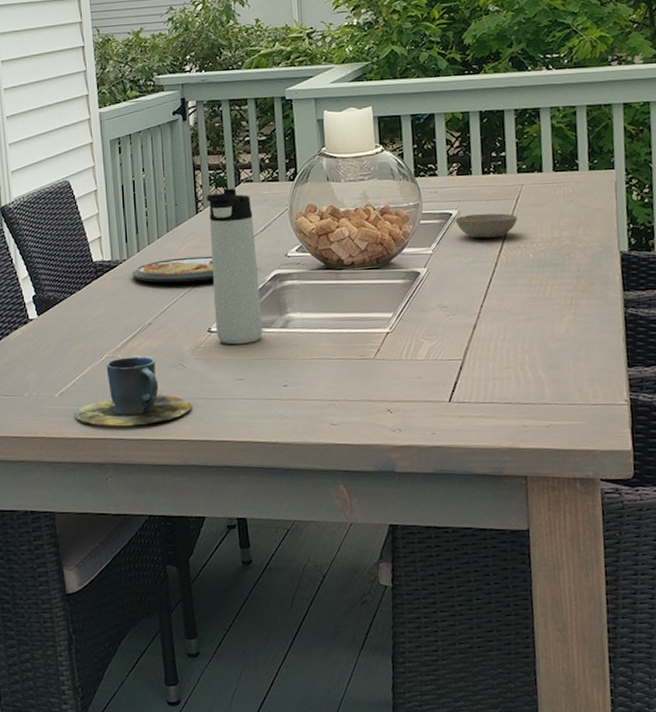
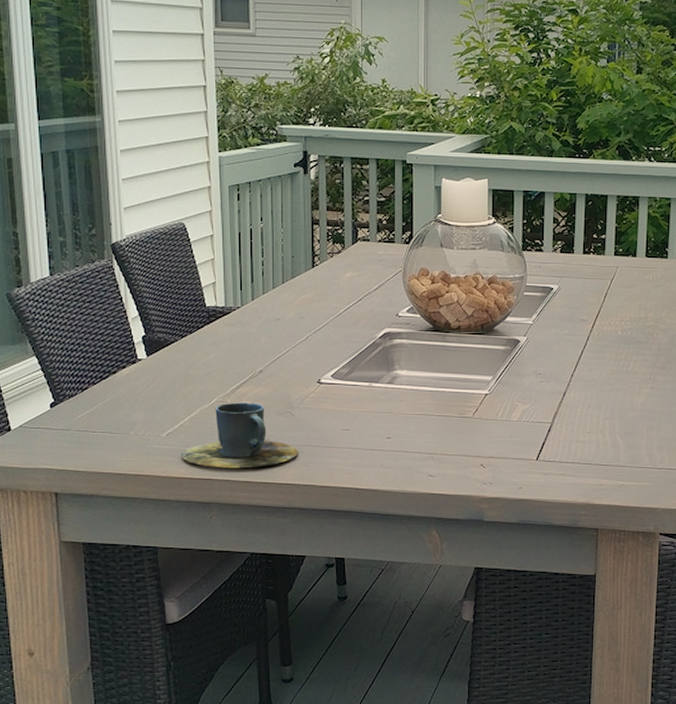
dish: present [131,256,215,283] -> none [244,309,327,333]
thermos bottle: present [206,188,263,345] -> none [323,245,370,397]
bowl: present [455,213,518,238] -> none [555,291,611,313]

